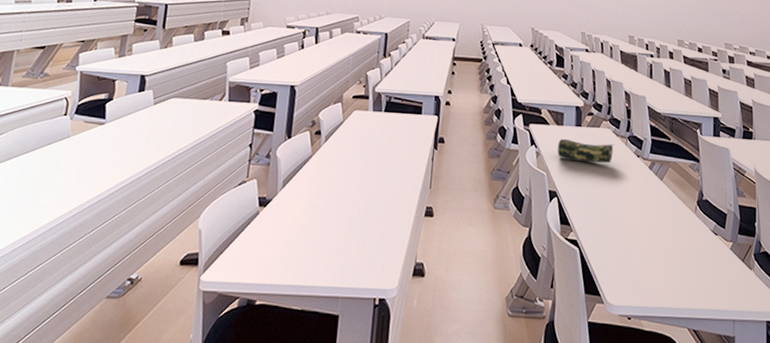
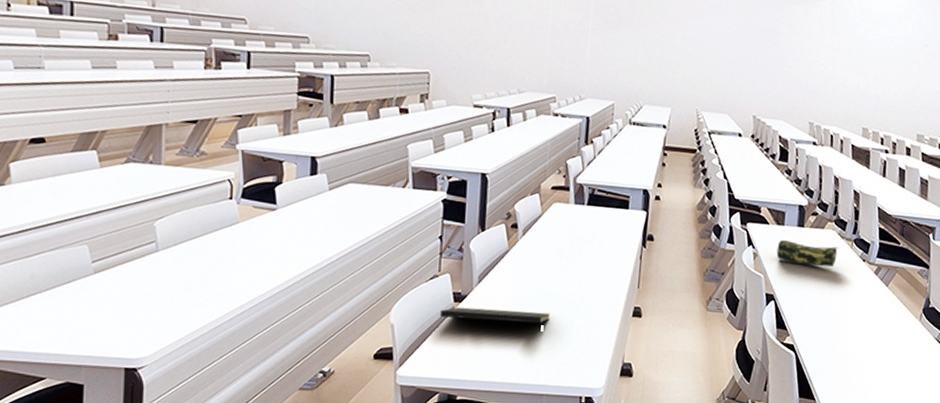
notepad: none [244,211,348,237] -> present [439,307,550,335]

